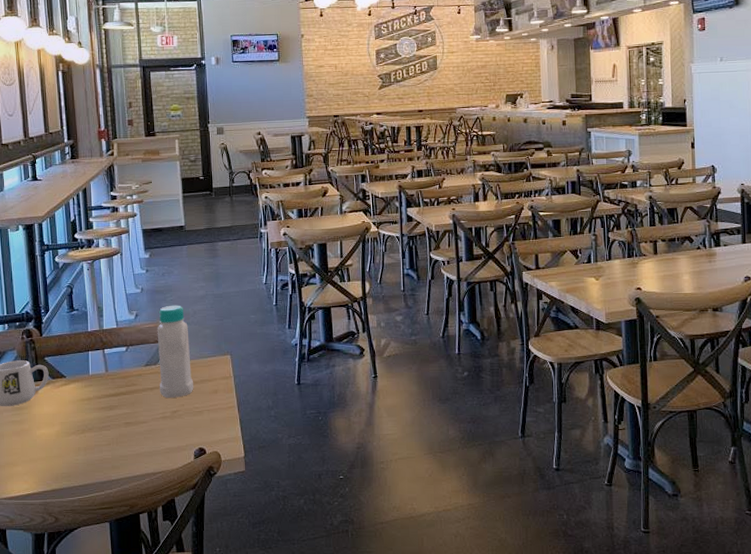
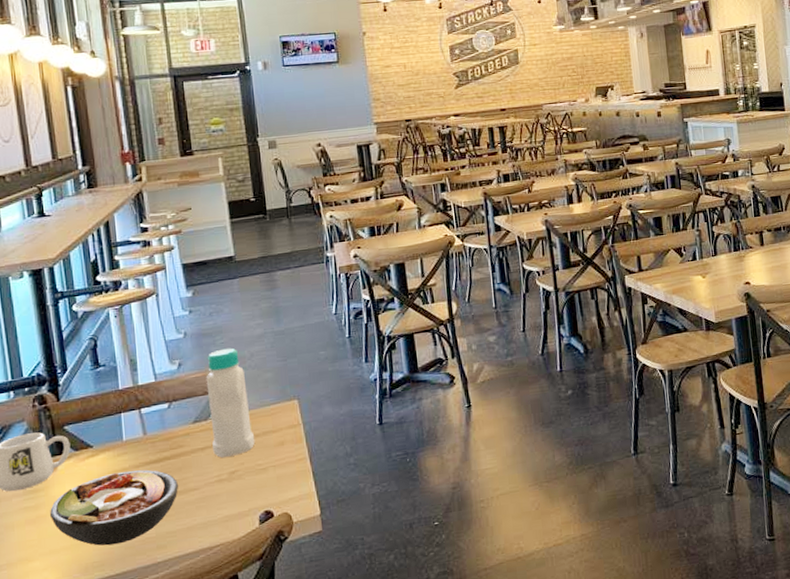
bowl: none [31,400,132,461] -> present [50,469,179,546]

